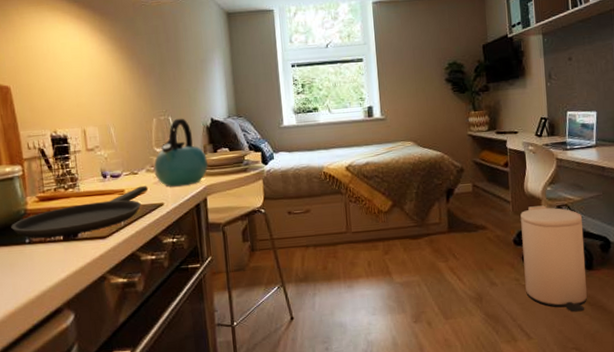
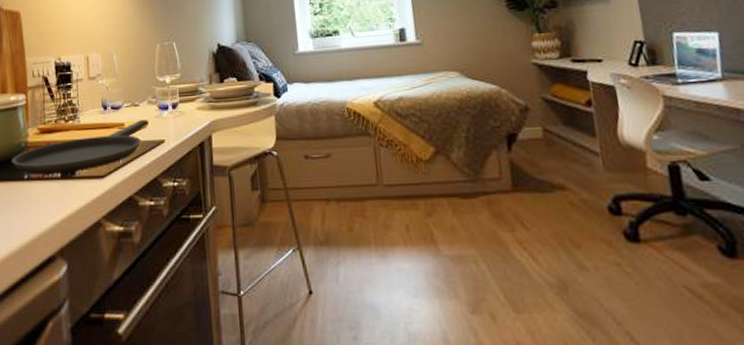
kettle: present [153,118,208,187] -> none [155,43,213,121]
pedal bin: present [520,205,587,312] -> none [615,160,733,321]

